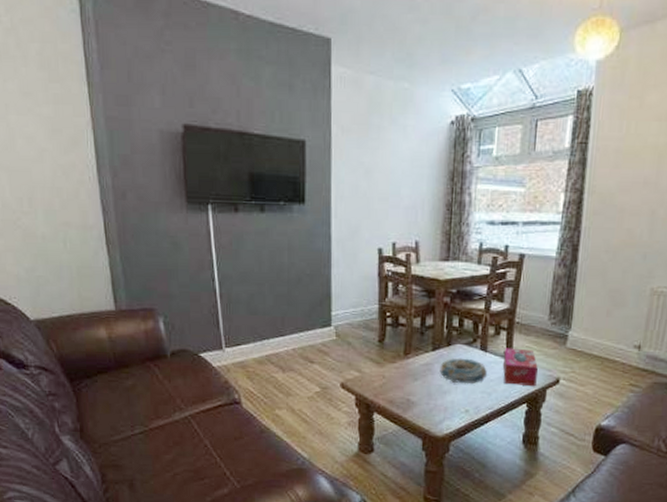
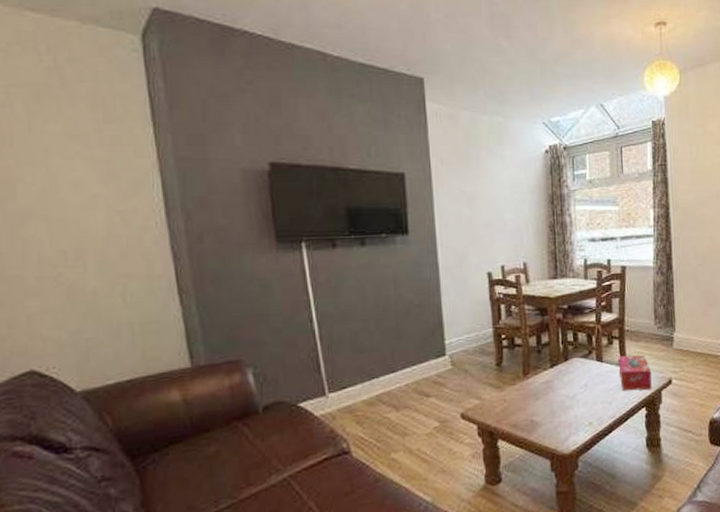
decorative bowl: present [439,358,487,385] -> none [560,371,605,398]

